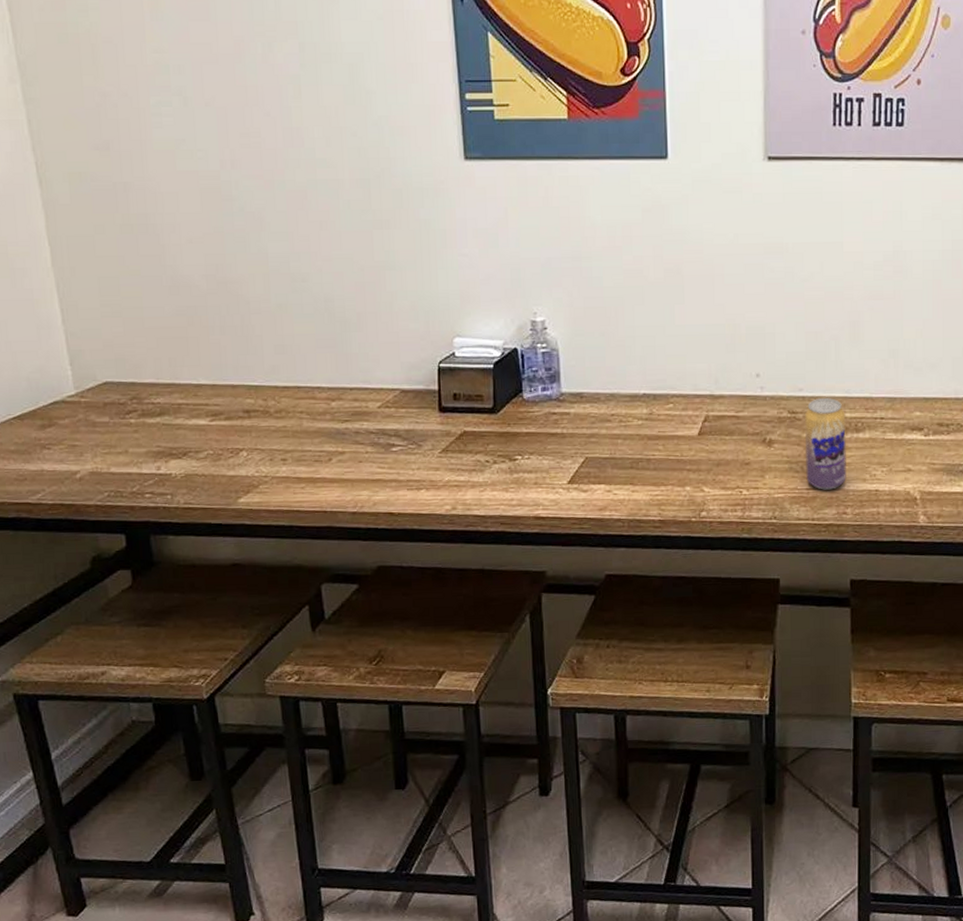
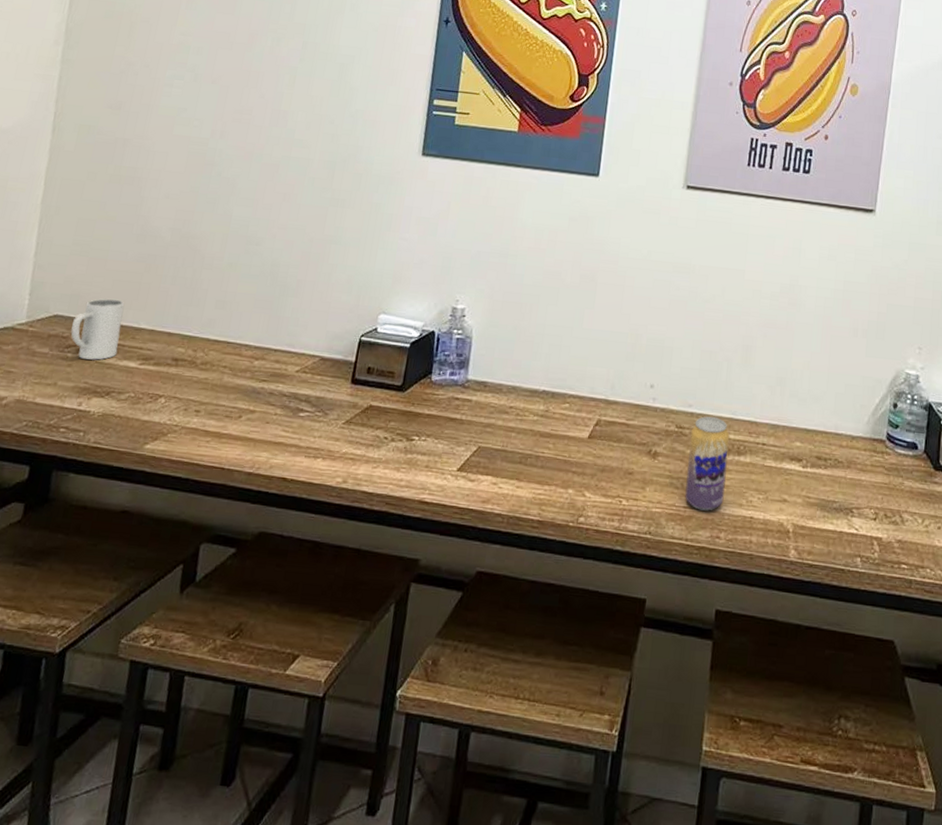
mug: none [126,357,183,423] -> present [70,298,124,360]

